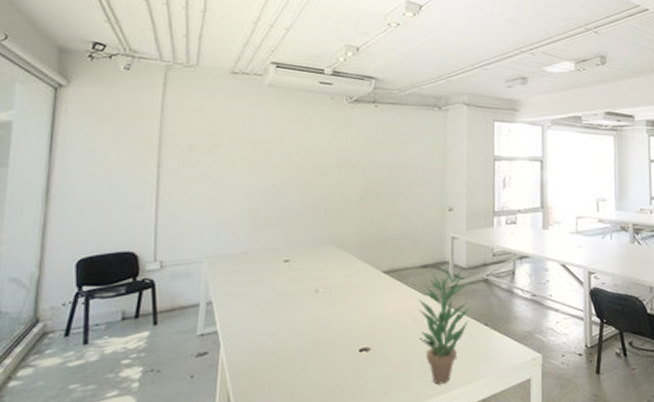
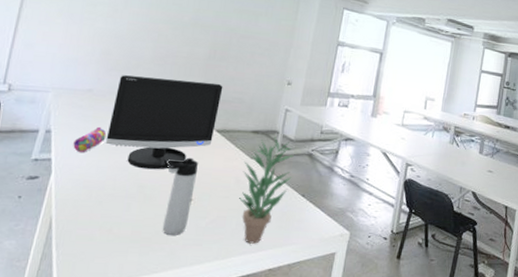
pencil case: none [237,289,270,319] -> present [73,126,107,152]
monitor: none [270,222,383,326] -> present [105,75,223,170]
thermos bottle: none [338,305,371,390] -> present [162,157,198,235]

